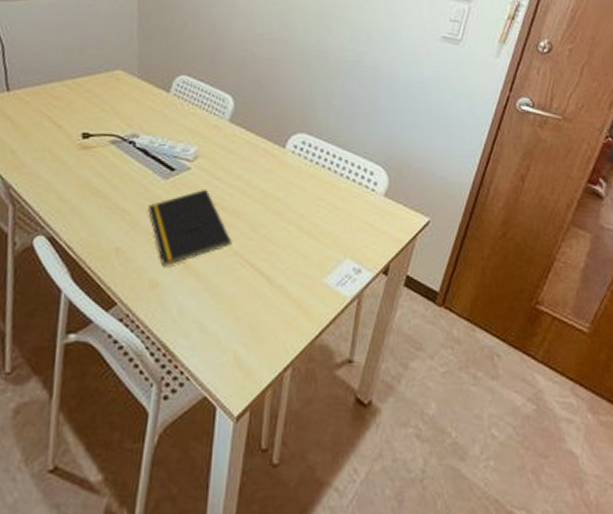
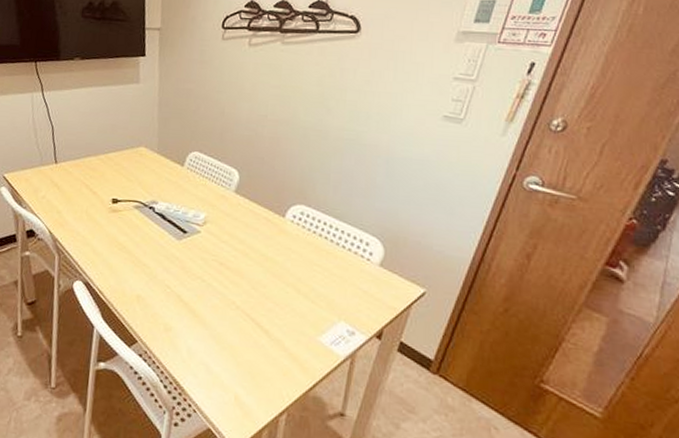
notepad: present [148,188,232,266] -> none [164,250,235,314]

